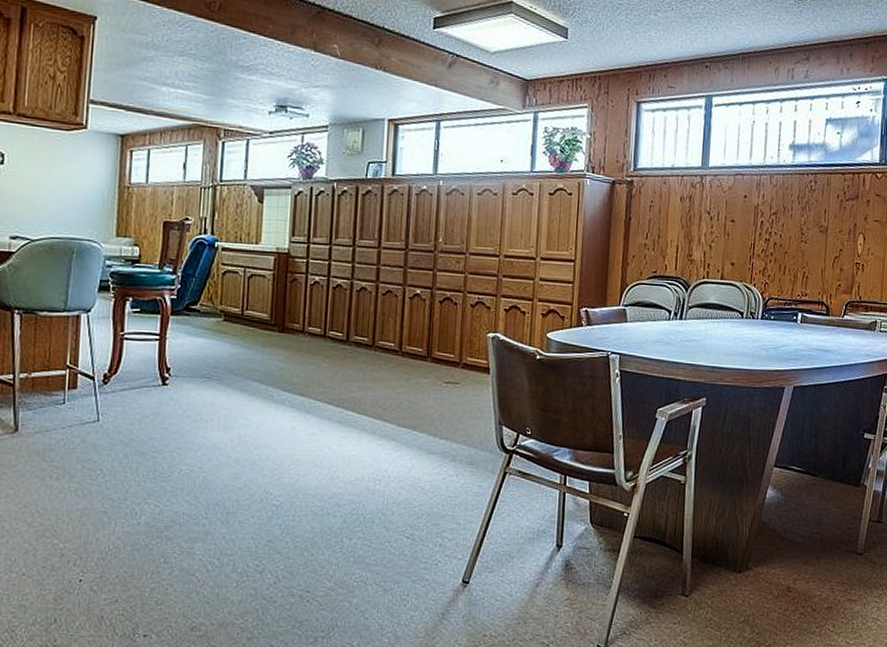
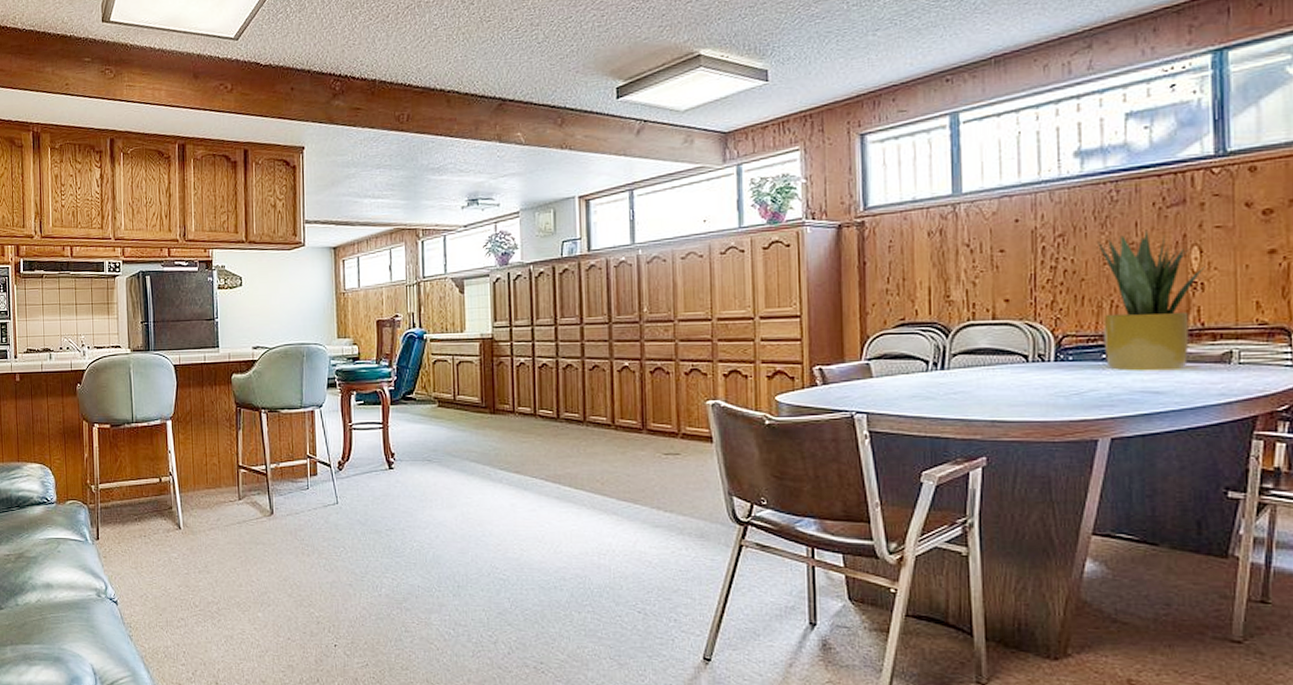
planter: none [795,216,866,334] -> present [1096,229,1206,371]

